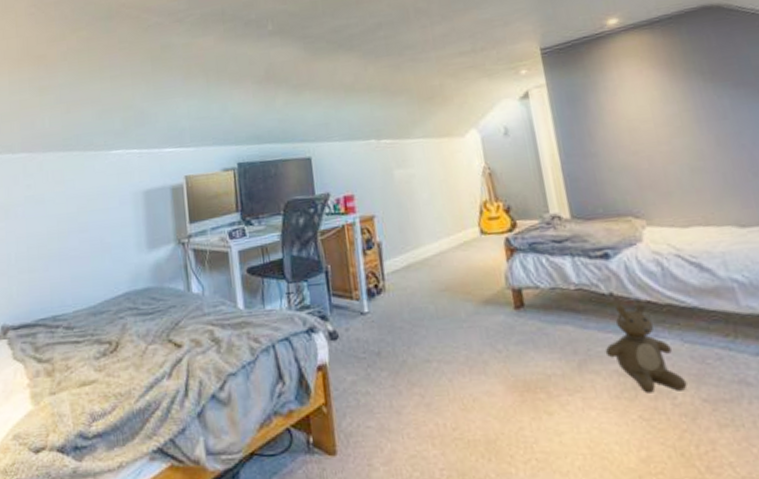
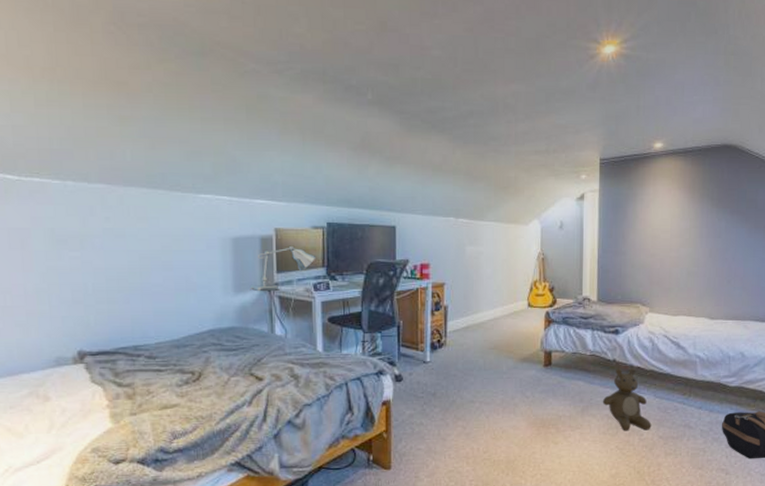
desk lamp: none [163,192,228,247] -> present [250,245,315,292]

